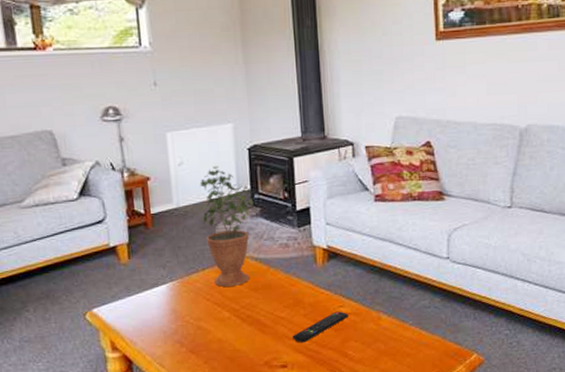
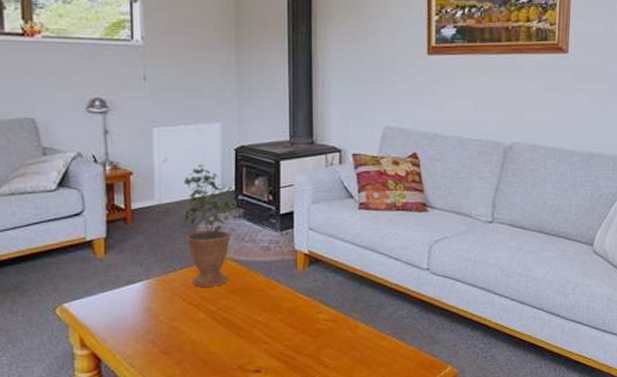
remote control: present [292,311,348,343] -> none [268,317,326,348]

